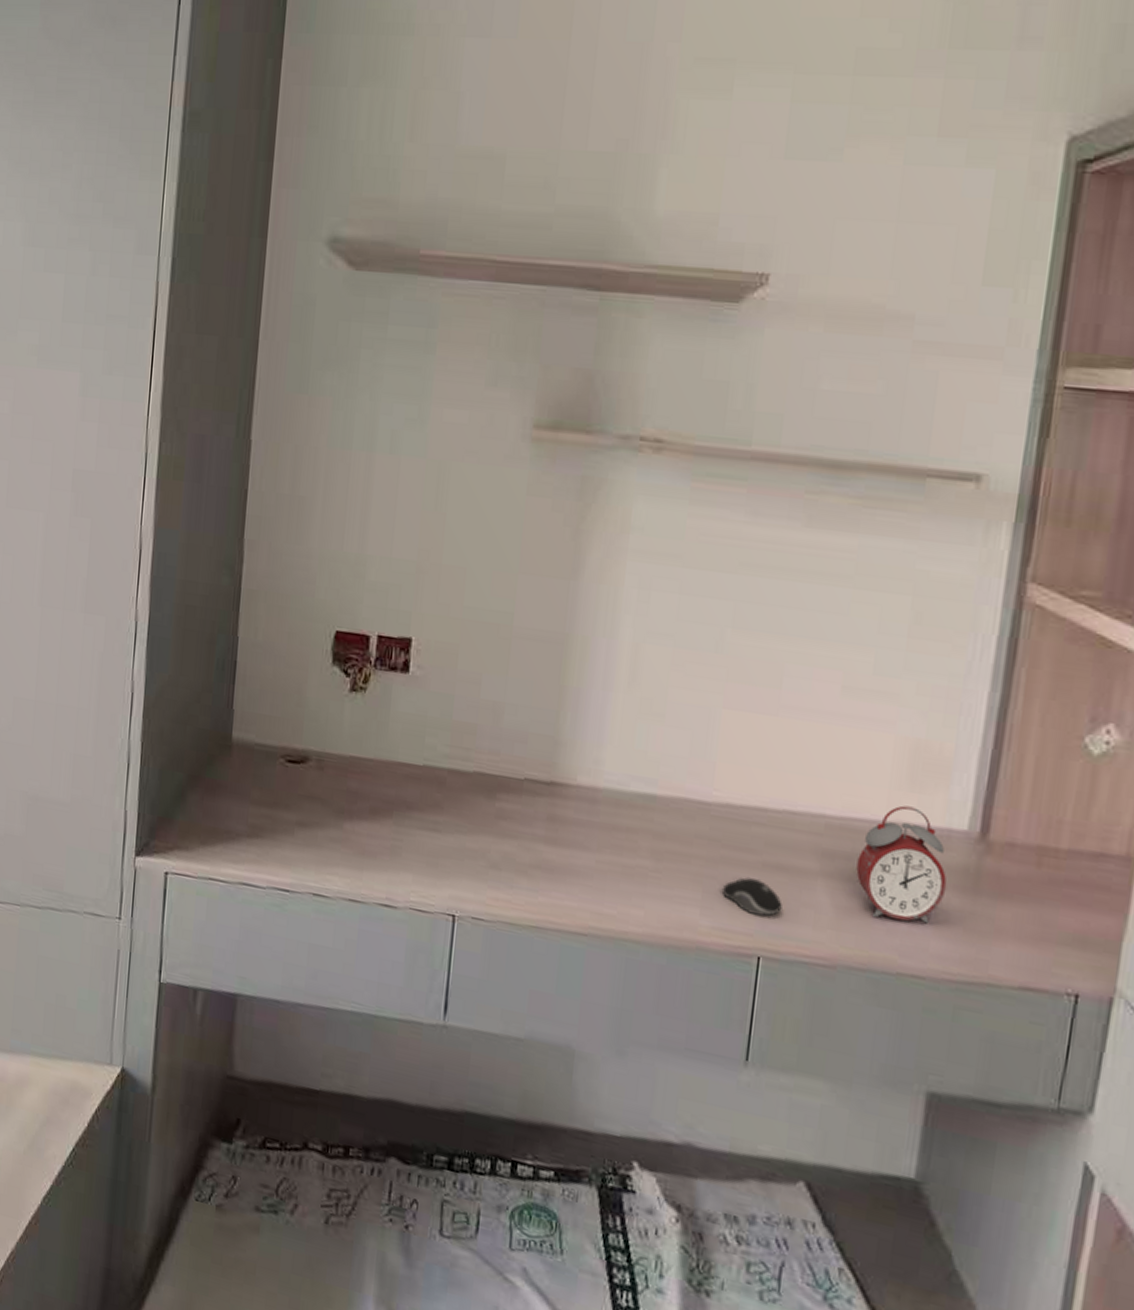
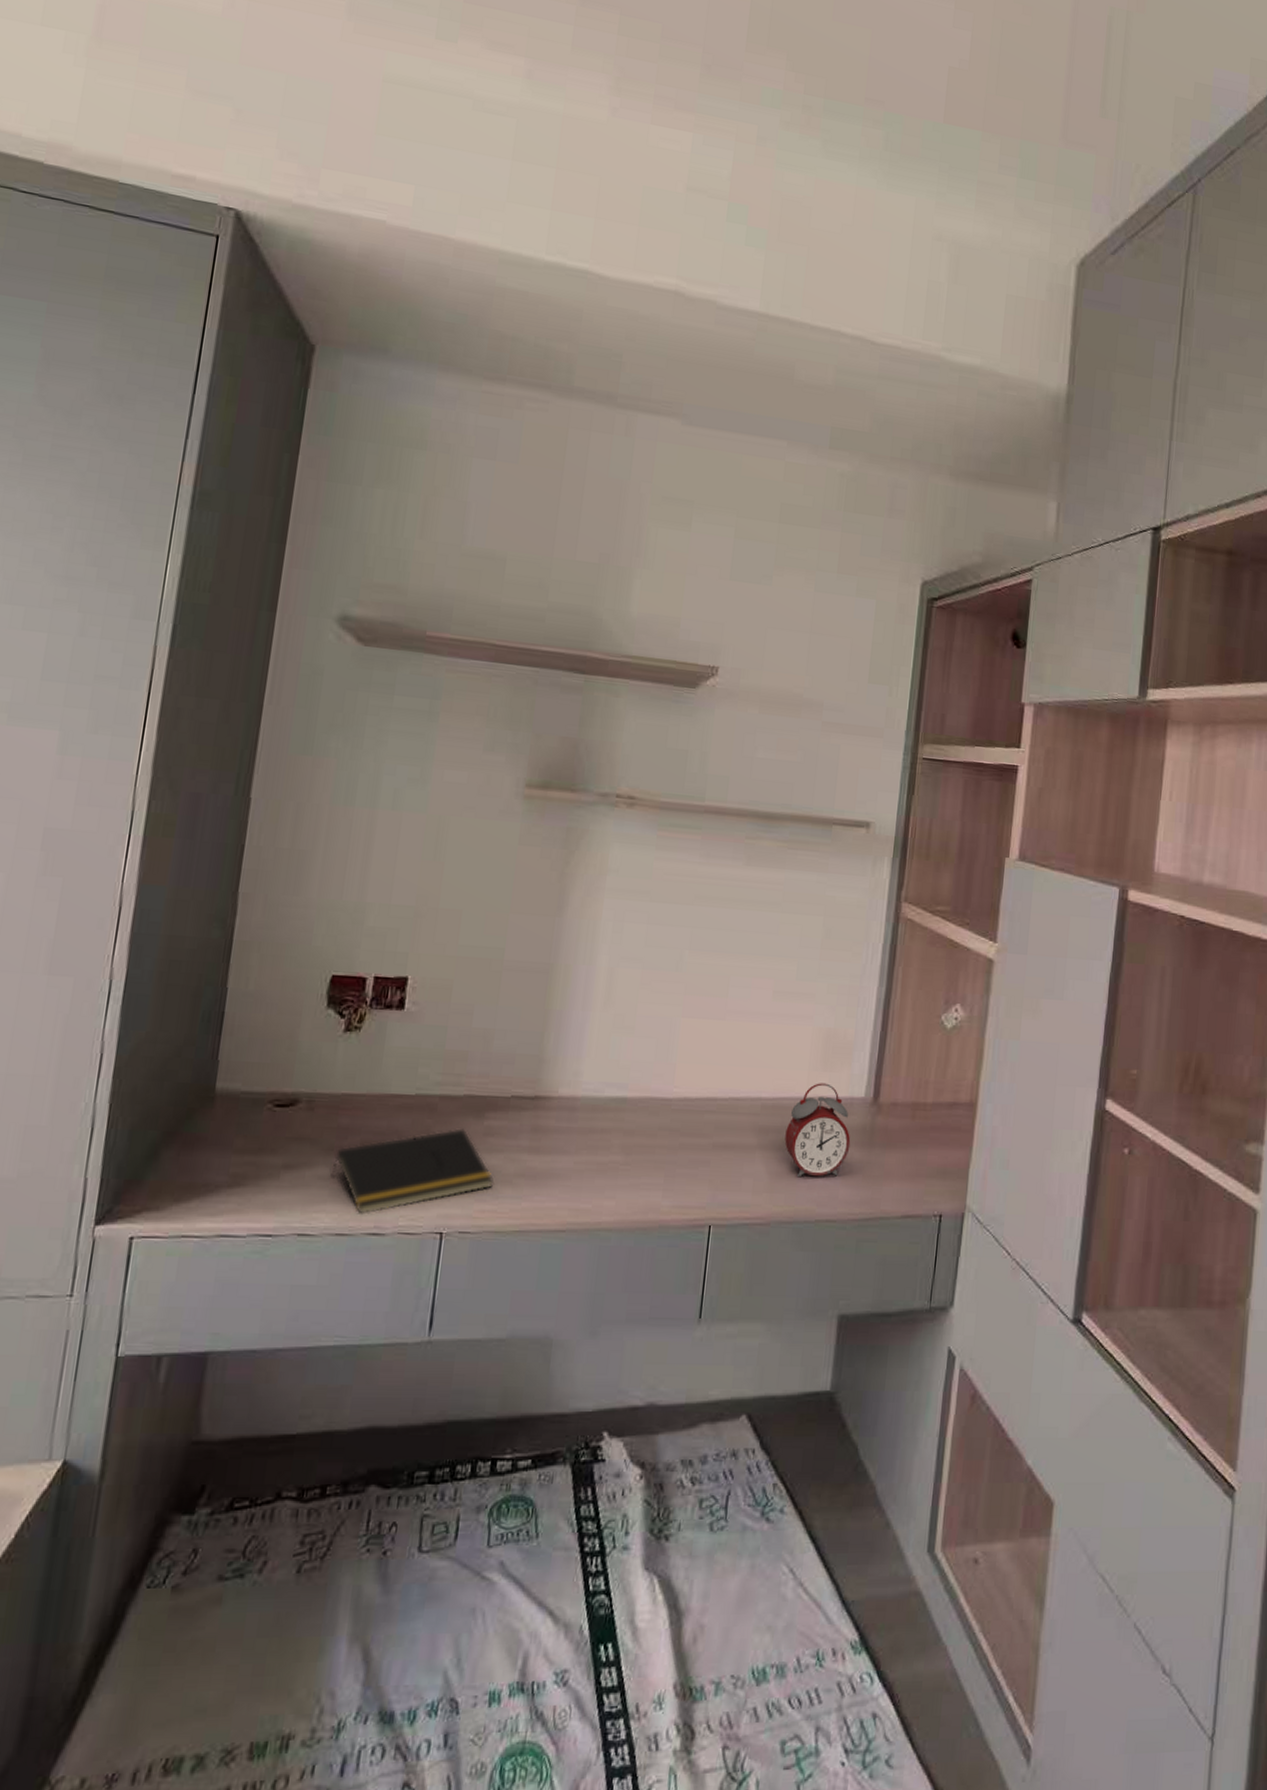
notepad: none [342,806,507,885] -> present [331,1128,494,1216]
computer mouse: present [721,877,783,917] -> none [680,1159,729,1190]

